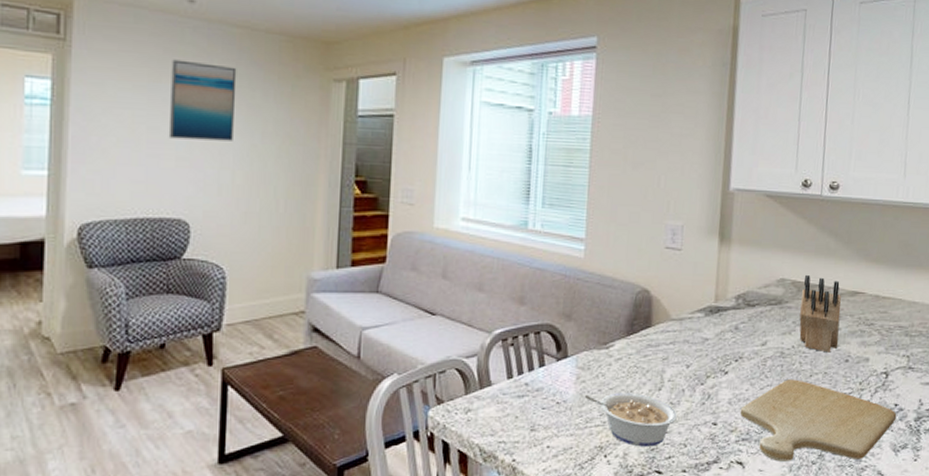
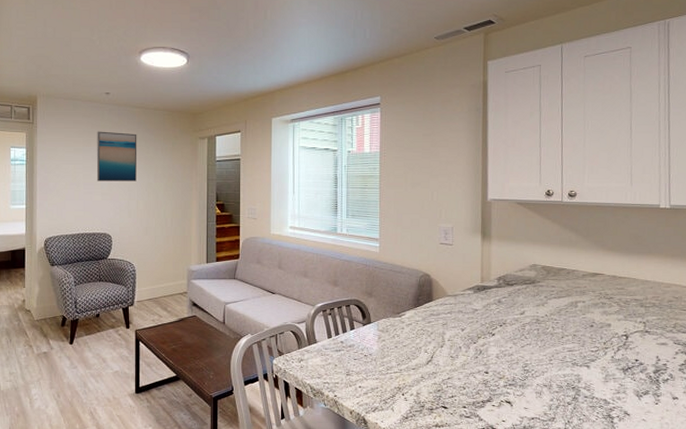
legume: present [584,392,678,447] -> none [384,349,457,388]
chopping board: present [740,379,897,462] -> none [506,340,638,402]
knife block: present [799,274,841,353] -> none [550,261,584,320]

